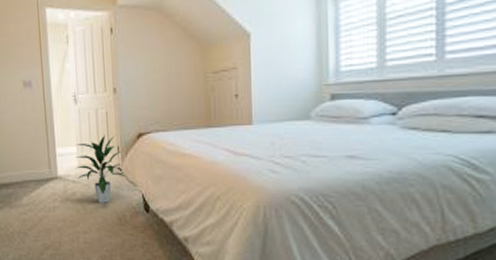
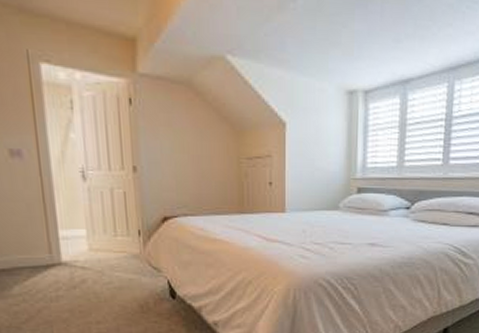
indoor plant: present [75,135,126,204] -> none [84,217,149,292]

